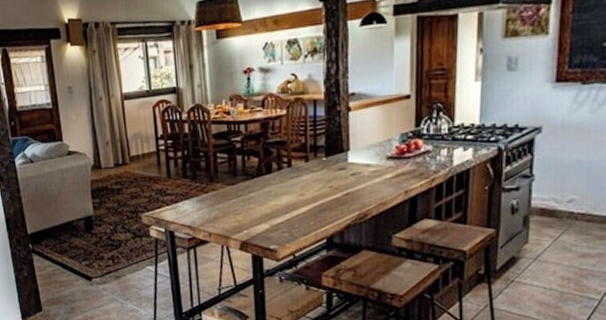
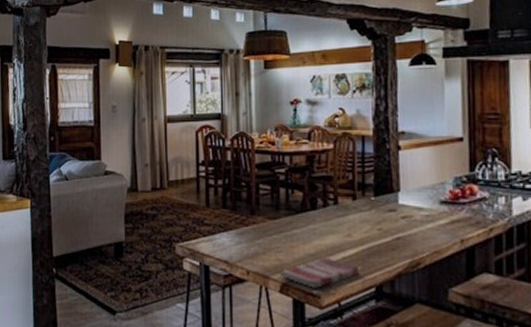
dish towel: none [238,216,312,244] -> present [279,258,360,288]

